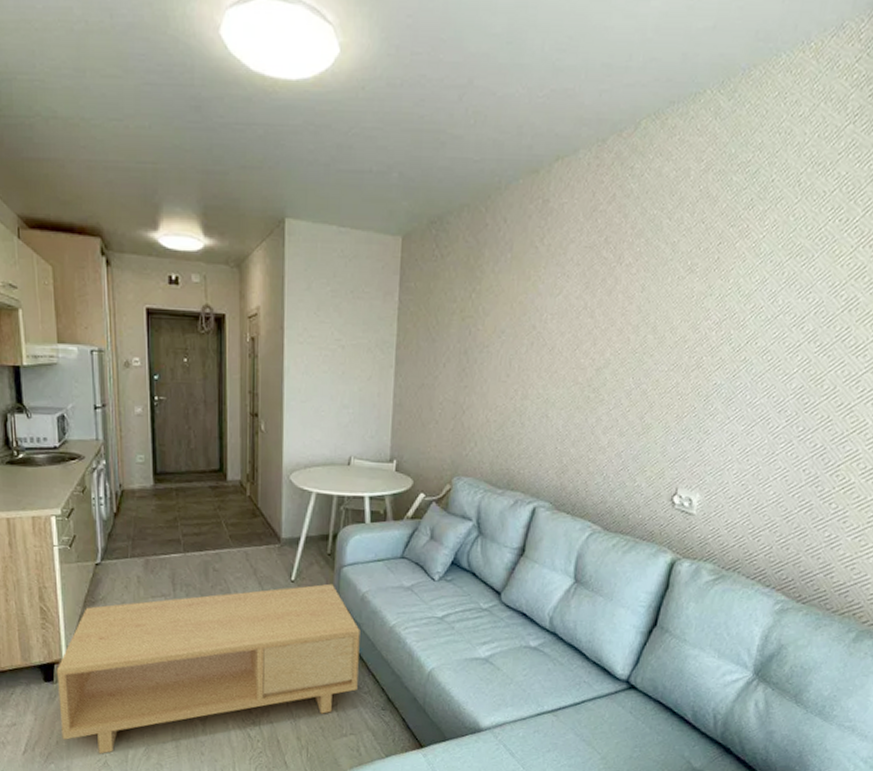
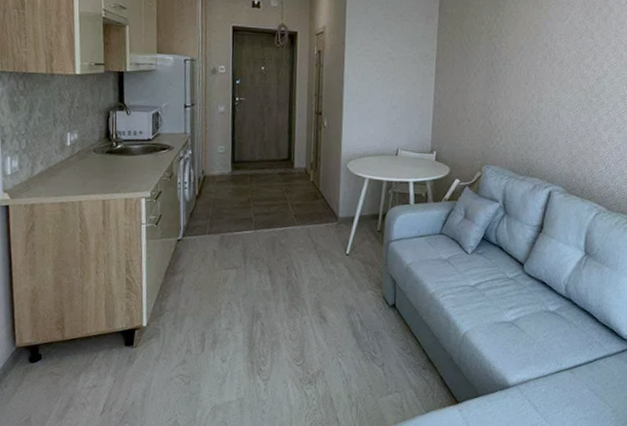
coffee table: present [56,583,360,754] -> none [136,256,405,414]

